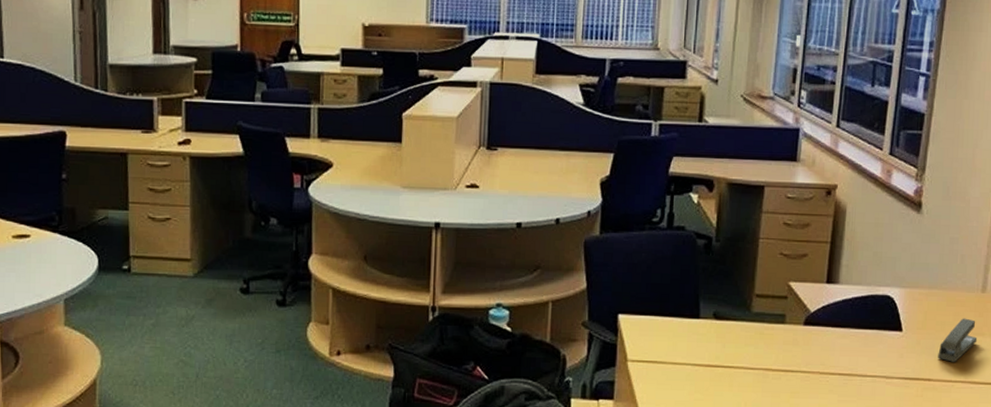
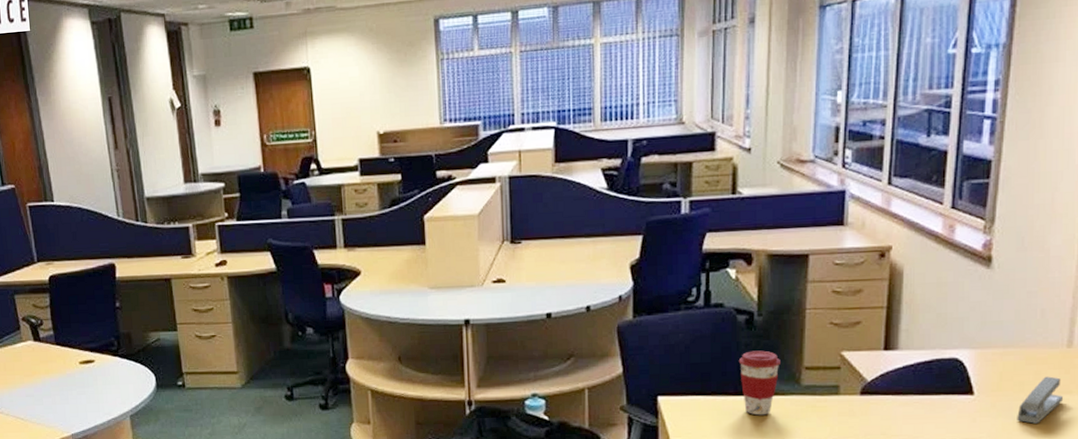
coffee cup: none [695,275,734,340] -> present [738,350,780,416]

